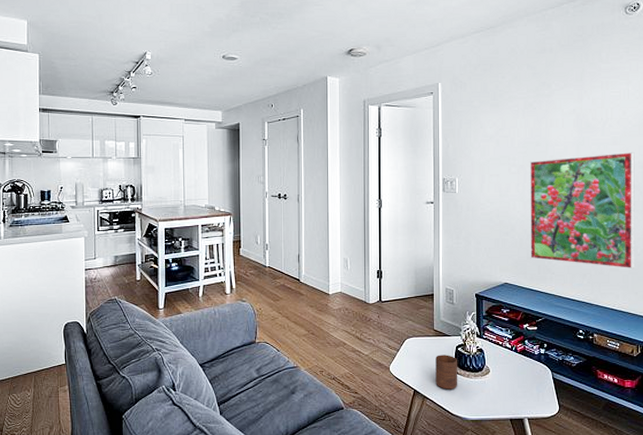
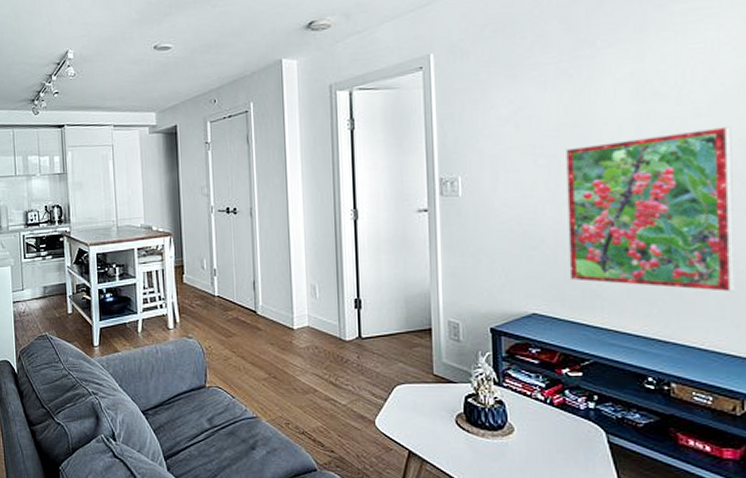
cup: present [435,355,458,390] -> none [436,407,470,452]

